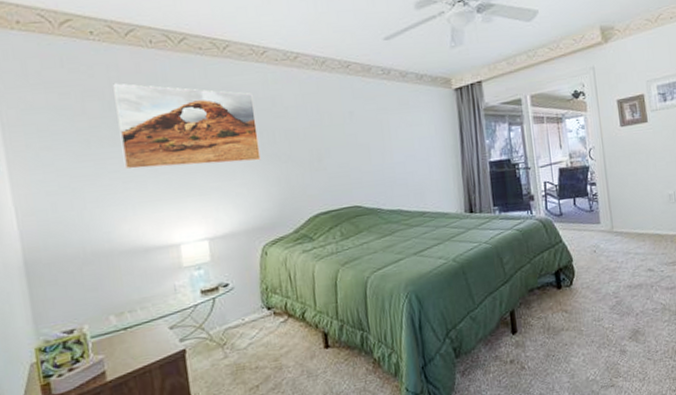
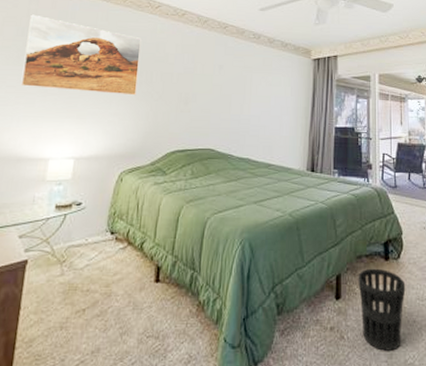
wastebasket: none [532,298,582,373] -> present [358,268,406,351]

